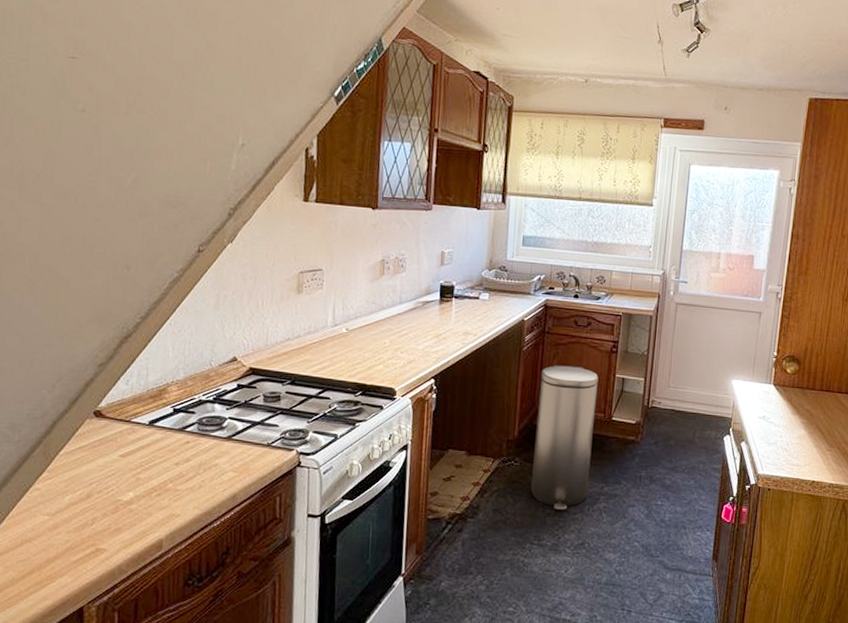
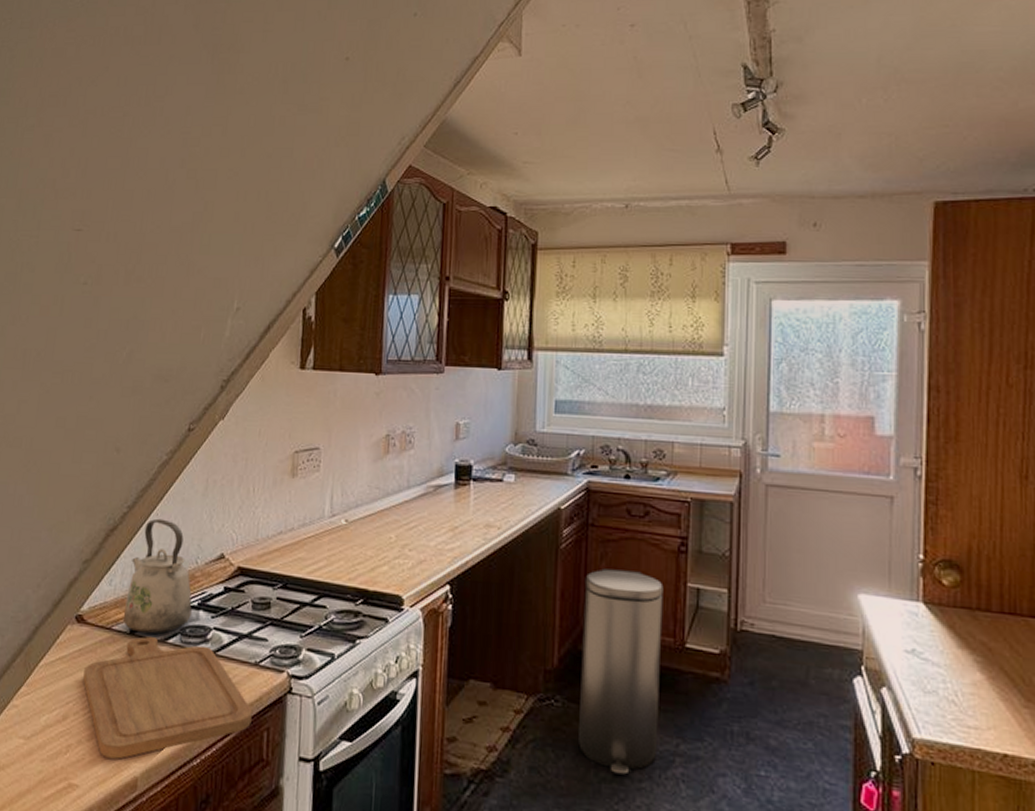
chopping board: none [105,427,266,526] -> present [83,636,253,759]
kettle: none [141,327,208,424] -> present [122,518,192,634]

